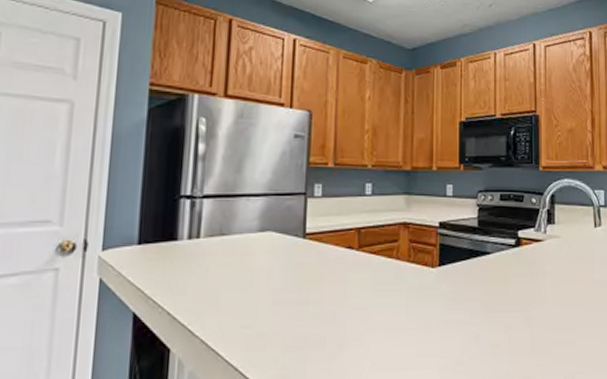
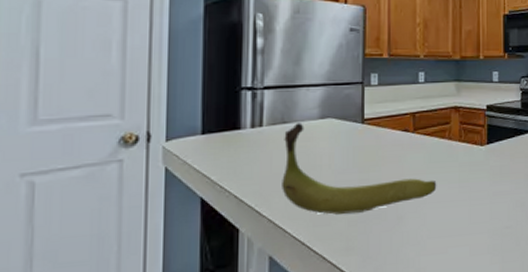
banana: none [216,235,382,338] -> present [282,123,437,215]

